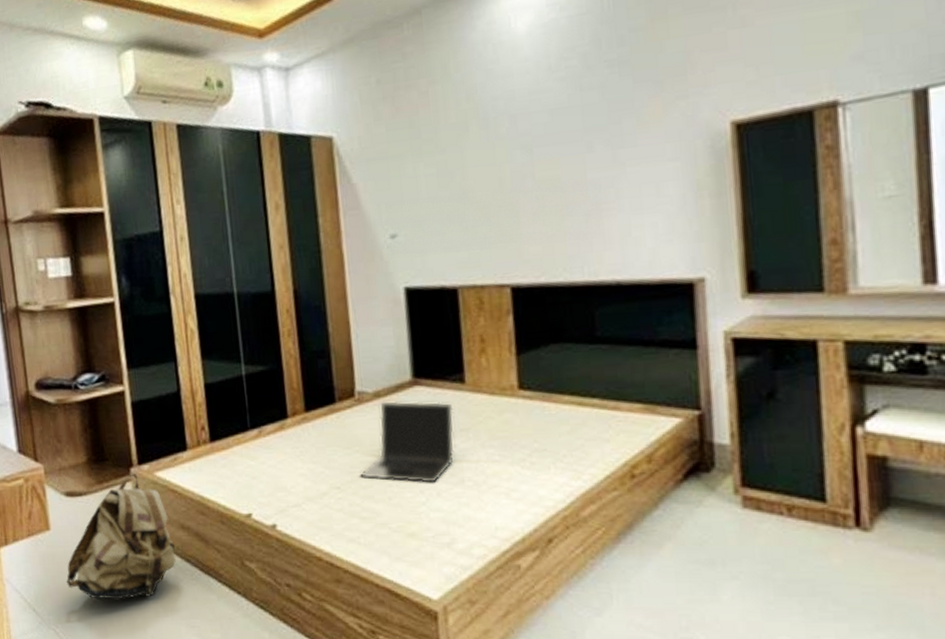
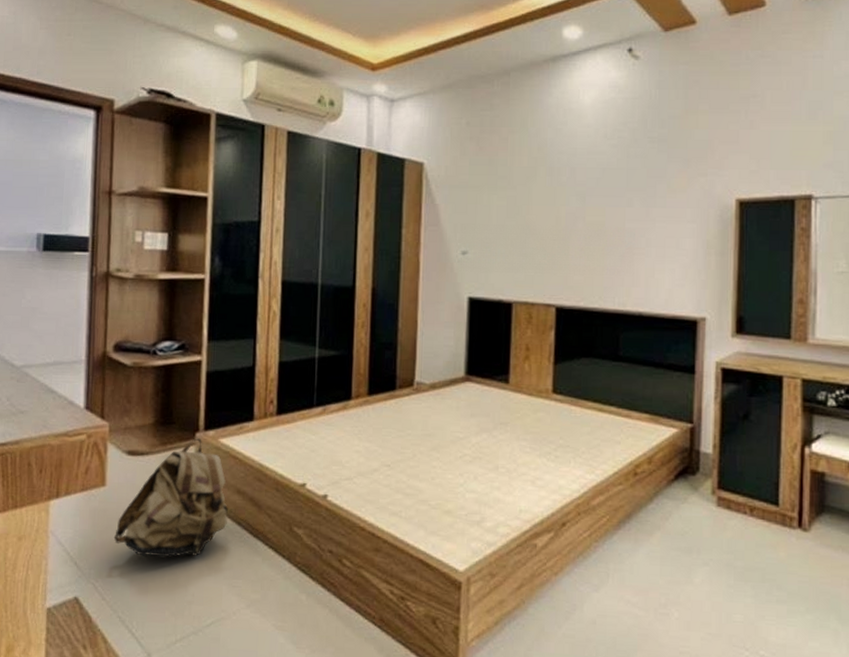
laptop: present [360,401,455,483] -> none [409,393,497,467]

